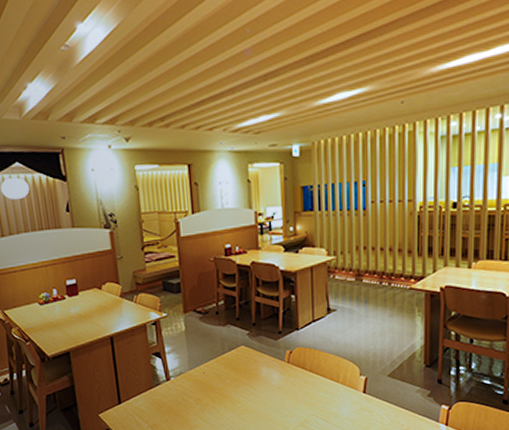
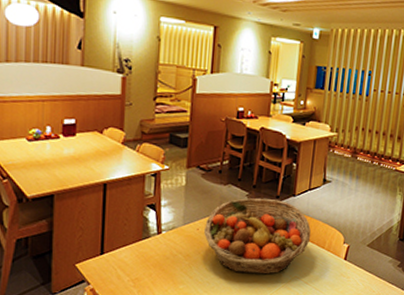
fruit basket: none [210,335,322,414] -> present [204,197,311,275]

